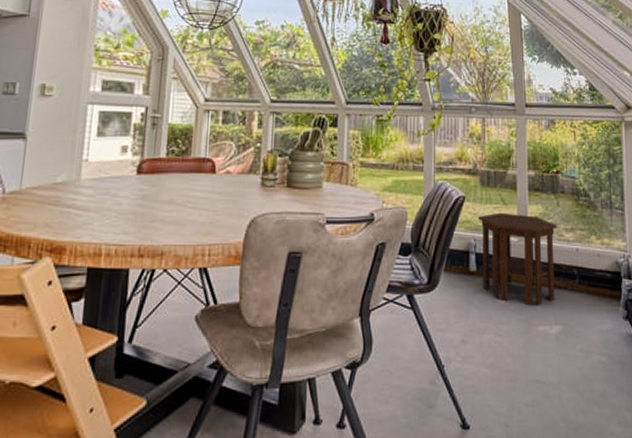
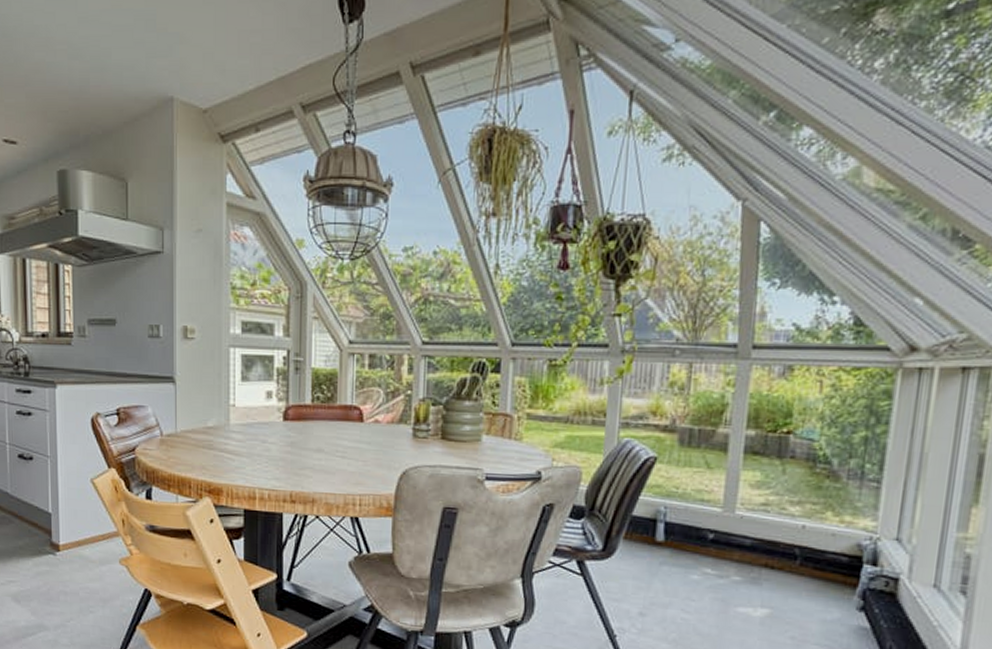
side table: present [477,212,558,306] -> none [671,477,781,586]

